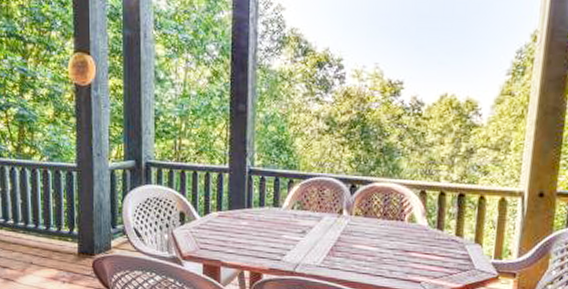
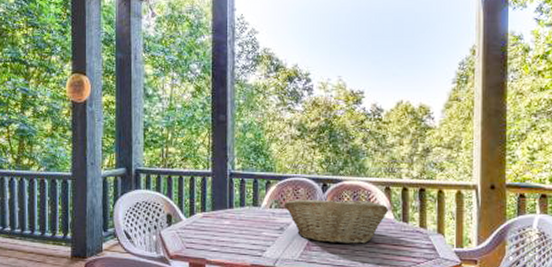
fruit basket: none [307,200,423,252] -> present [283,198,389,245]

